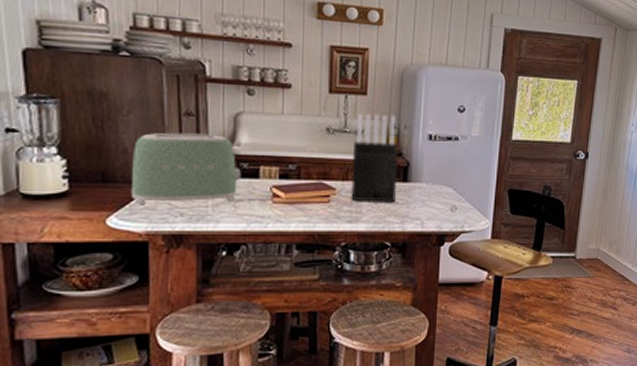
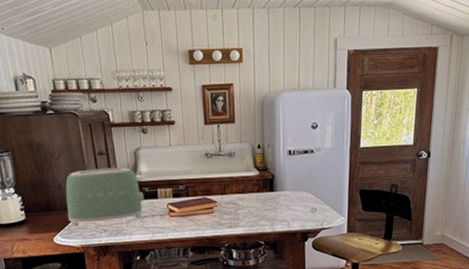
knife block: present [351,113,398,203] -> none [227,137,265,211]

